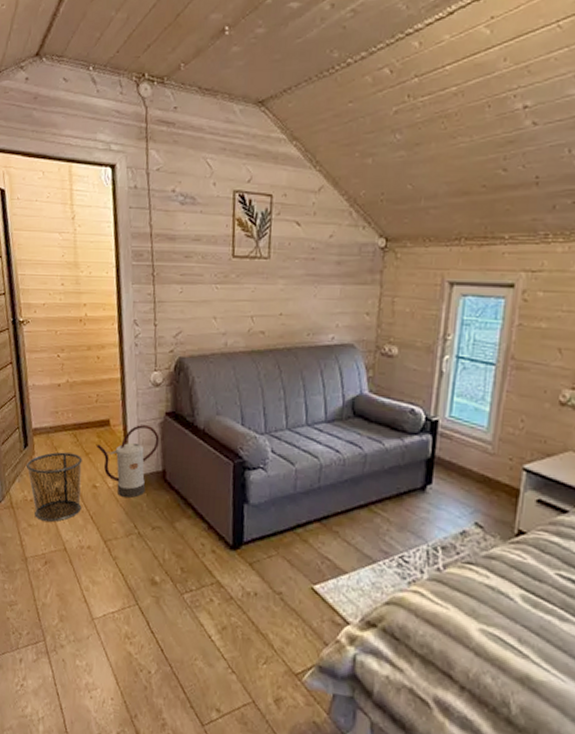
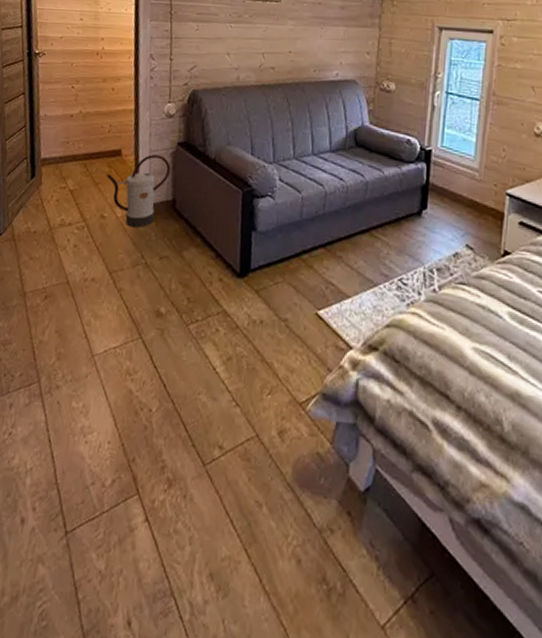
waste bin: present [25,452,83,522] -> none [31,182,92,254]

